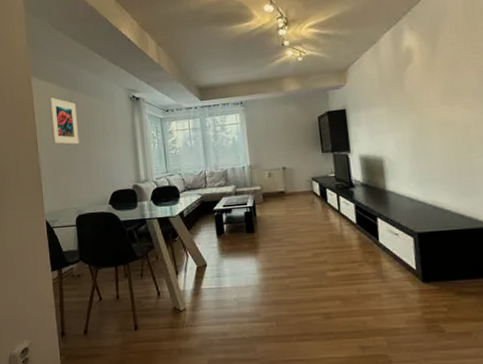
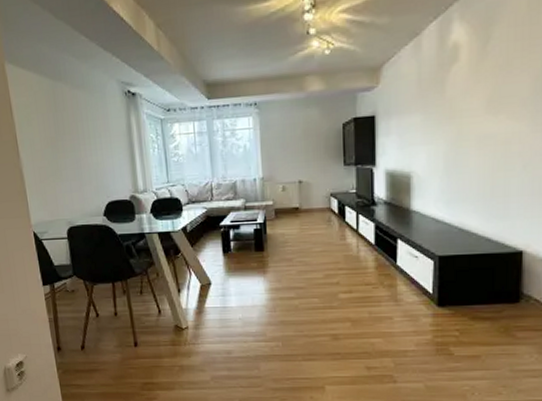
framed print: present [49,97,79,145] -> none [28,89,67,147]

